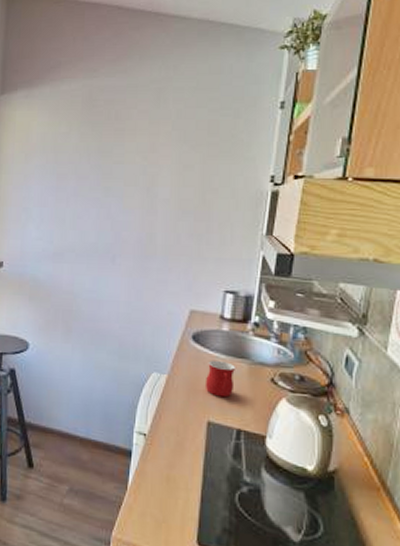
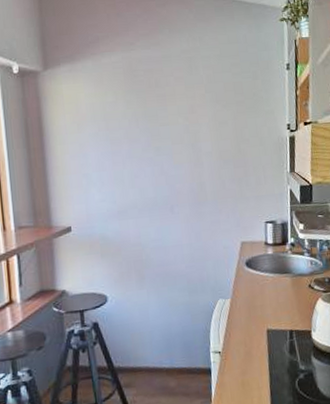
mug: present [206,360,235,398] -> none [261,278,283,308]

